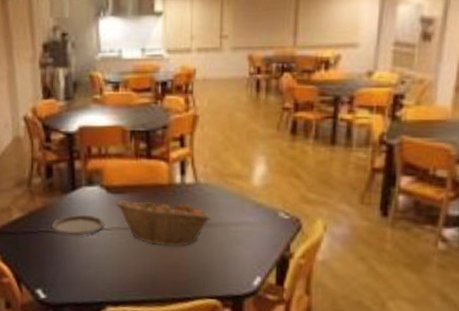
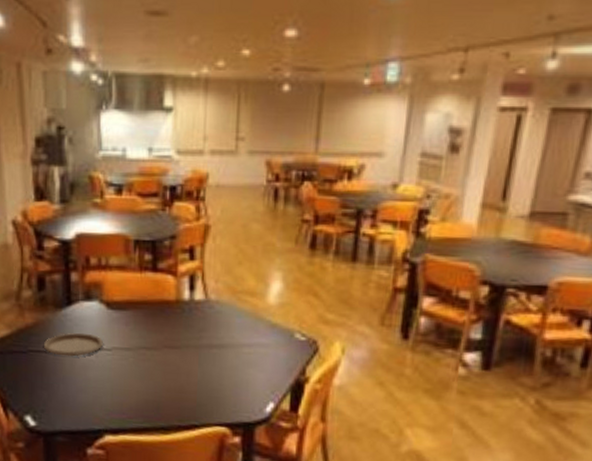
fruit basket: present [116,198,212,247] -> none [116,316,223,369]

